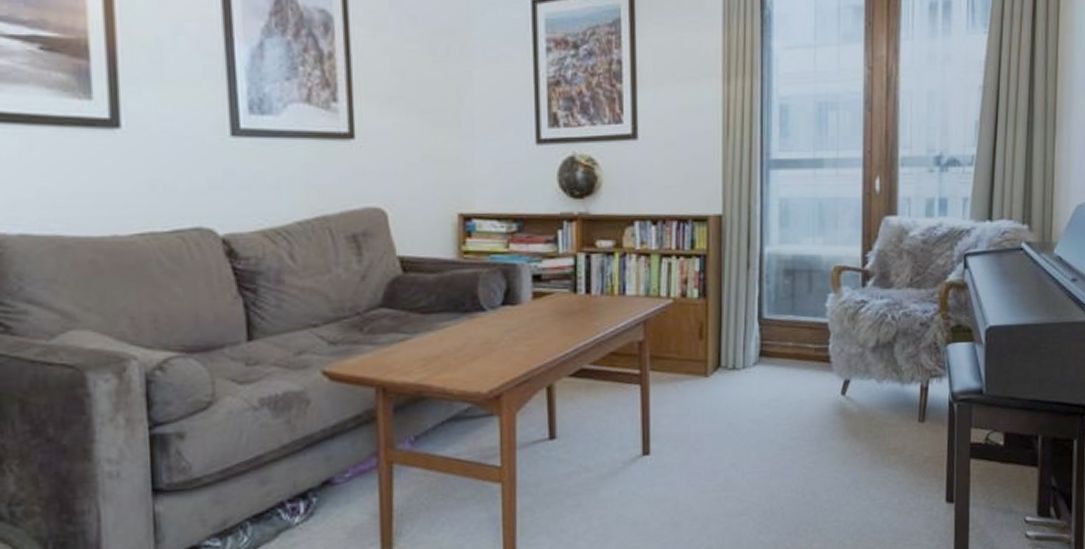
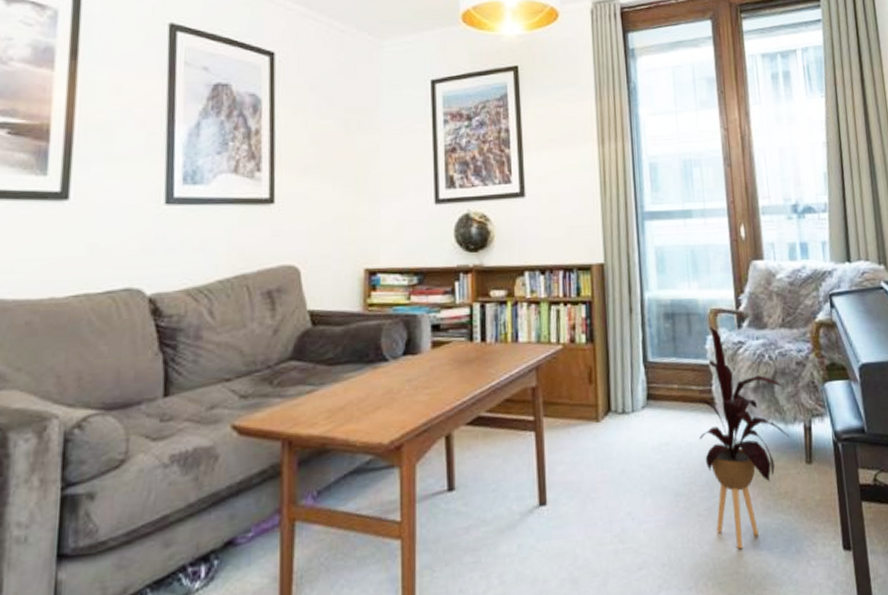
house plant: none [803,285,905,500] -> present [689,327,790,550]

